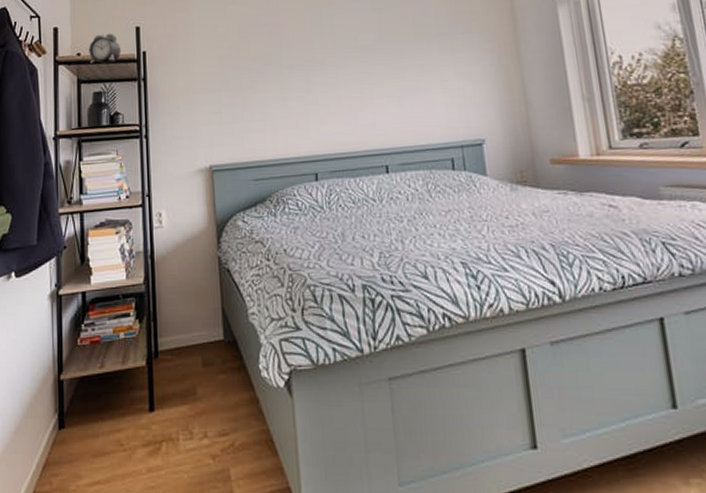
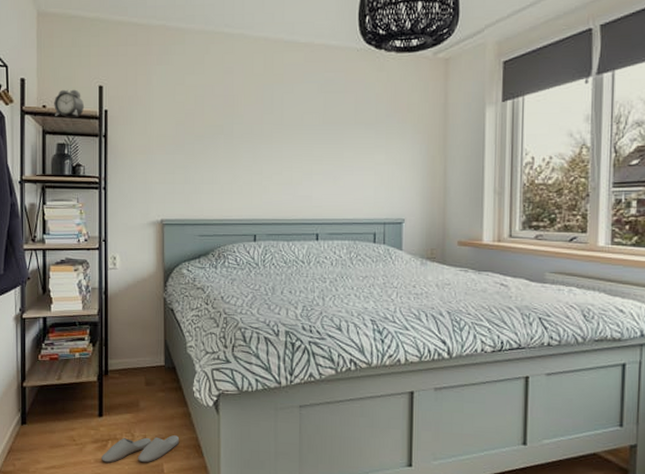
slippers: none [155,429,248,472] -> present [102,435,180,463]

